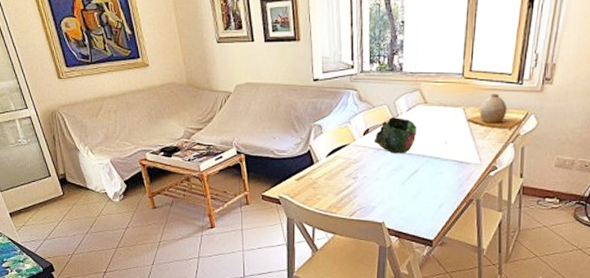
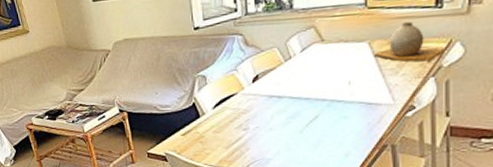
decorative bowl: present [373,117,417,154] -> none [264,60,314,100]

